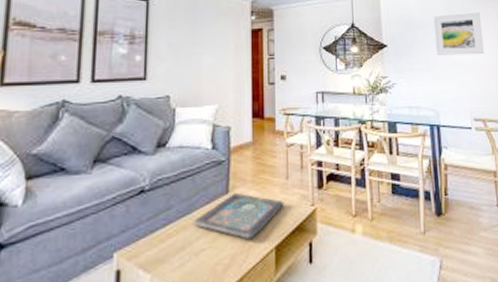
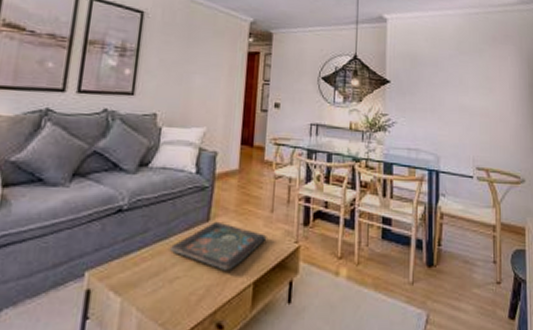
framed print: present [433,12,485,55] -> none [442,54,494,100]

